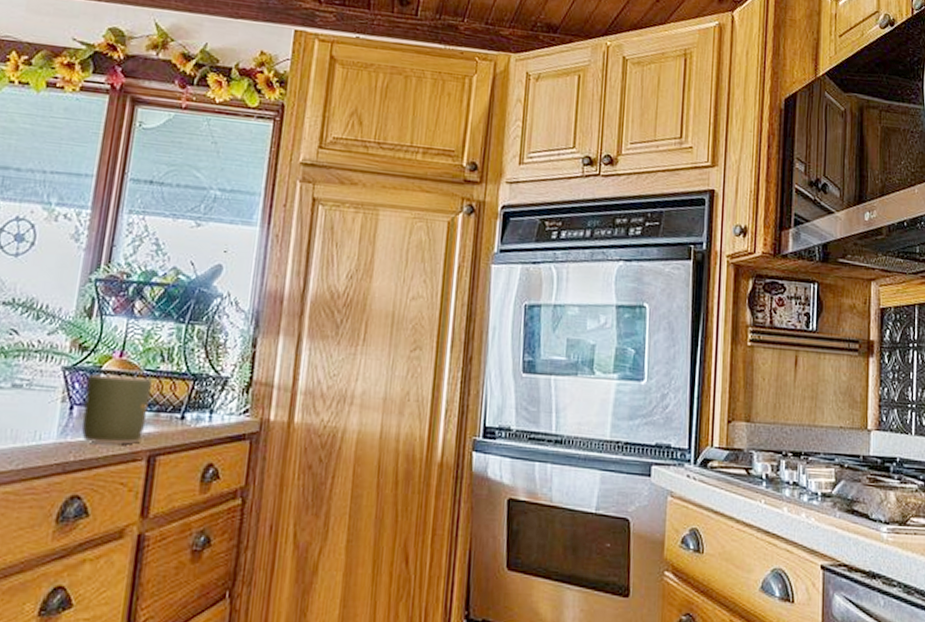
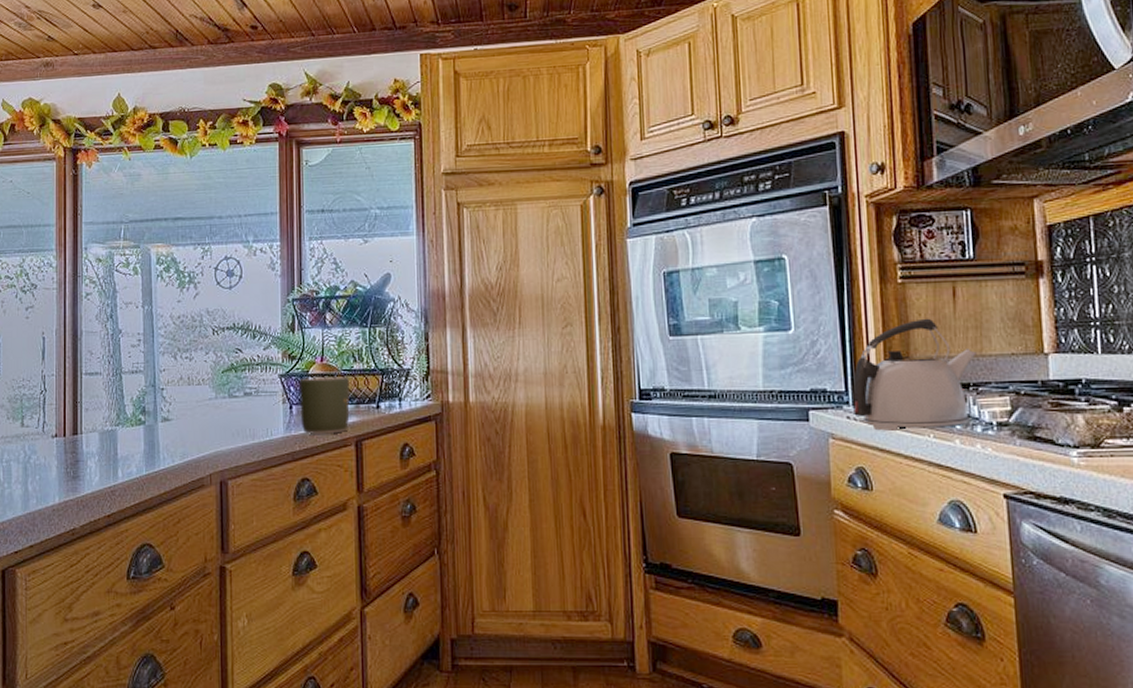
kettle: none [694,383,810,496] -> present [852,318,977,432]

